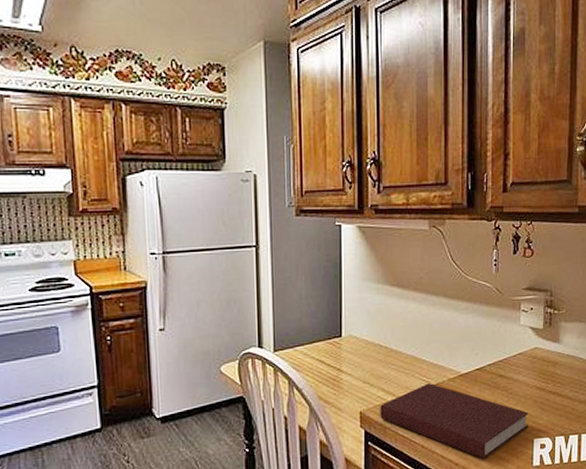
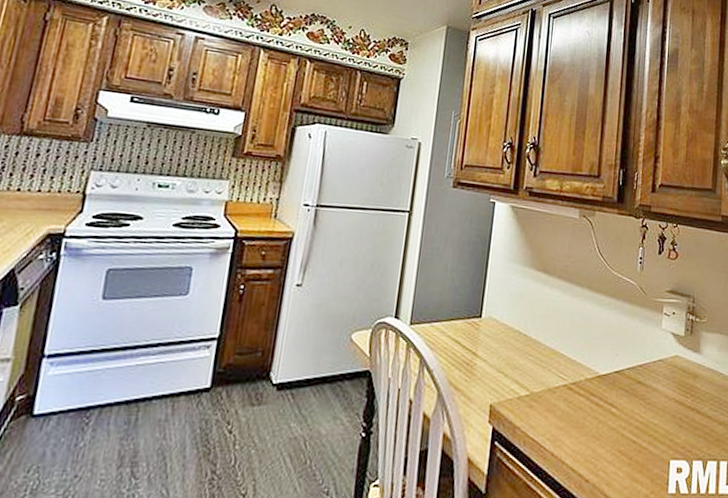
notebook: present [380,383,529,459] -> none [510,381,666,478]

